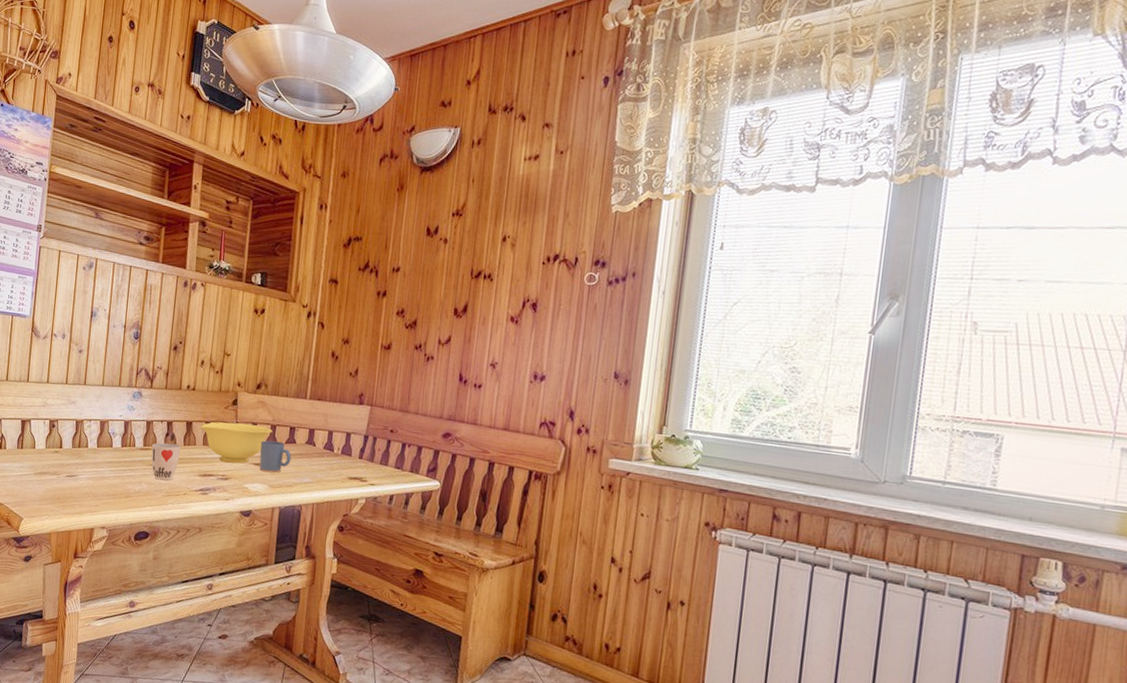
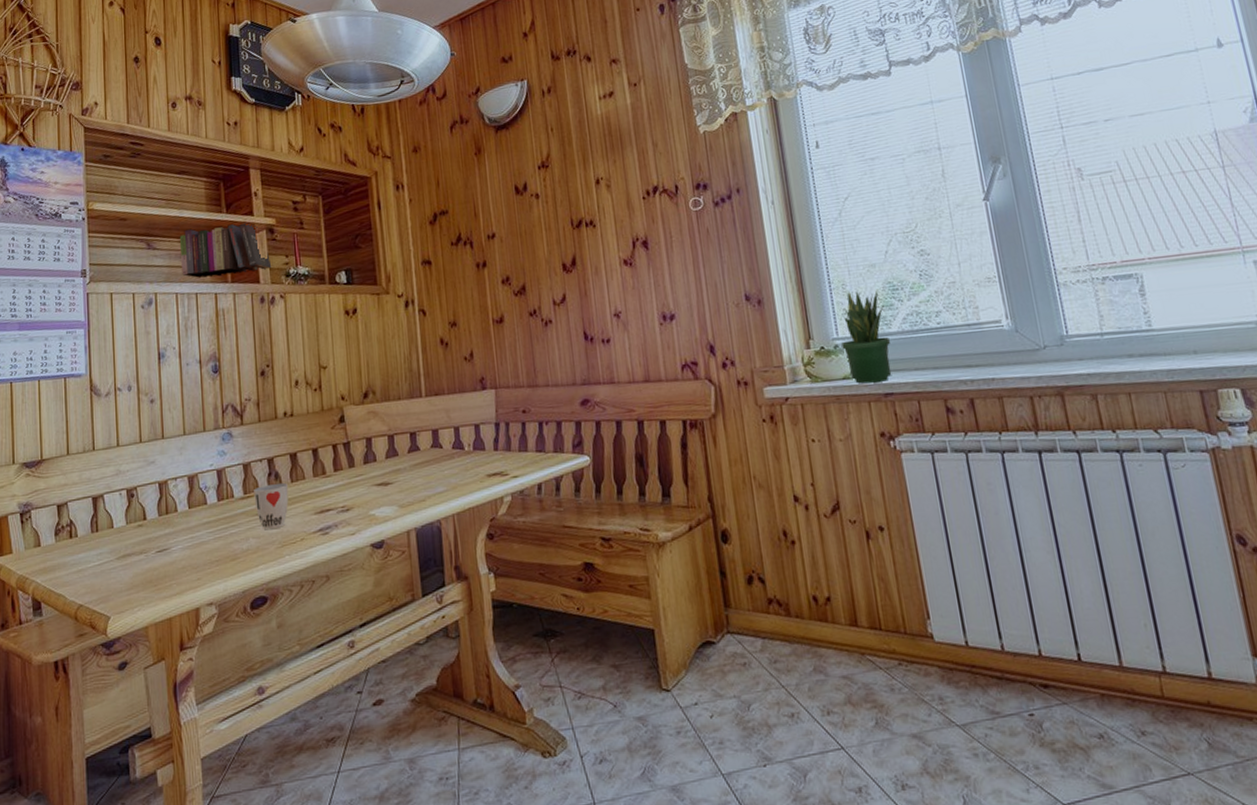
books: none [121,208,199,258] -> present [179,223,272,279]
bowl: present [200,421,272,464] -> none [306,439,391,491]
mug: present [259,440,292,473] -> none [379,452,418,492]
planter: none [692,391,742,479] -> present [841,289,892,384]

